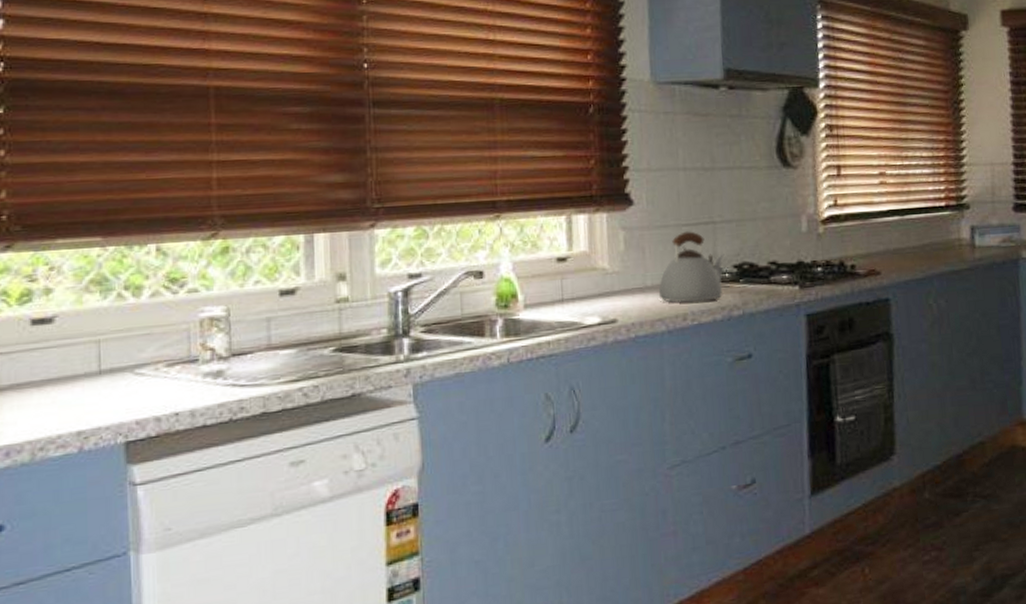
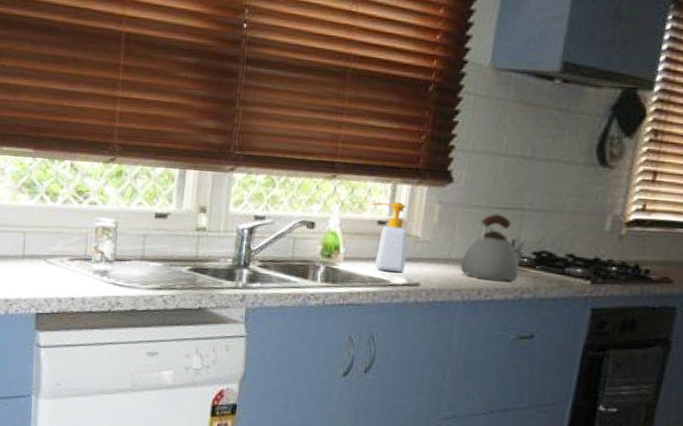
soap bottle: none [545,234,598,313] -> present [371,202,408,273]

